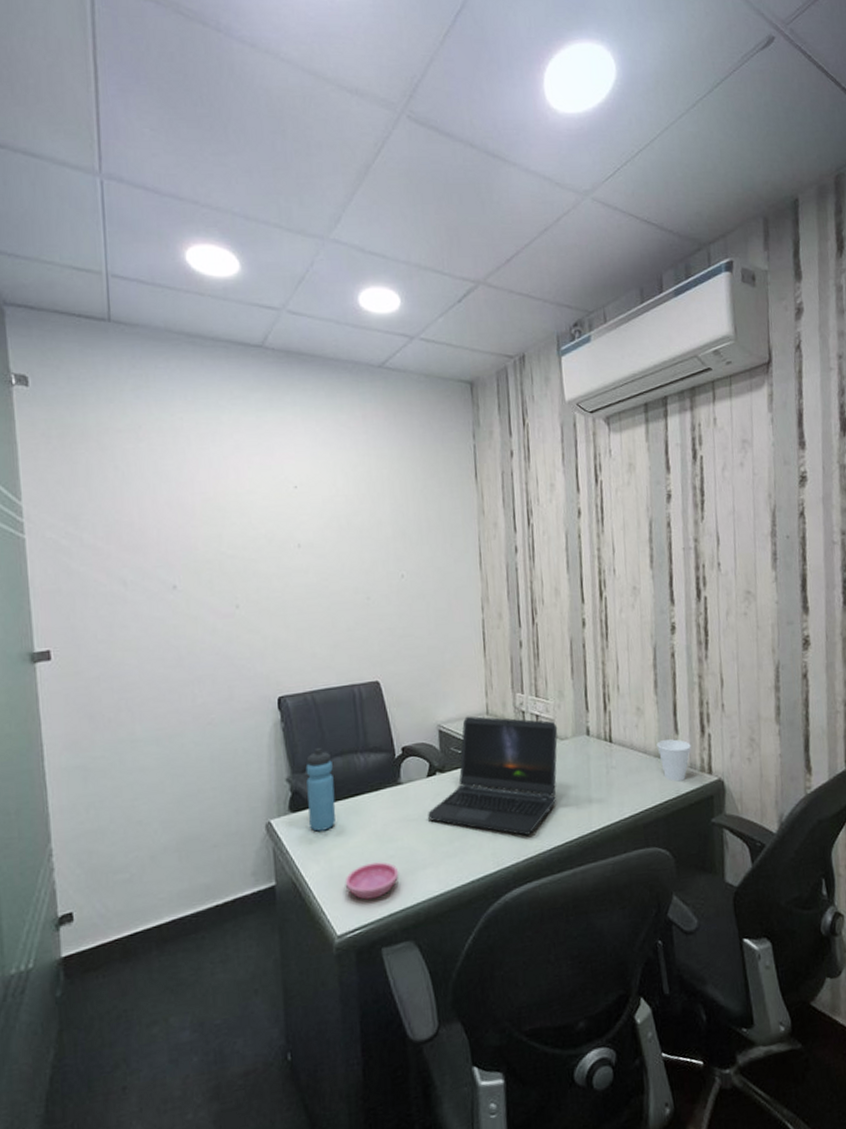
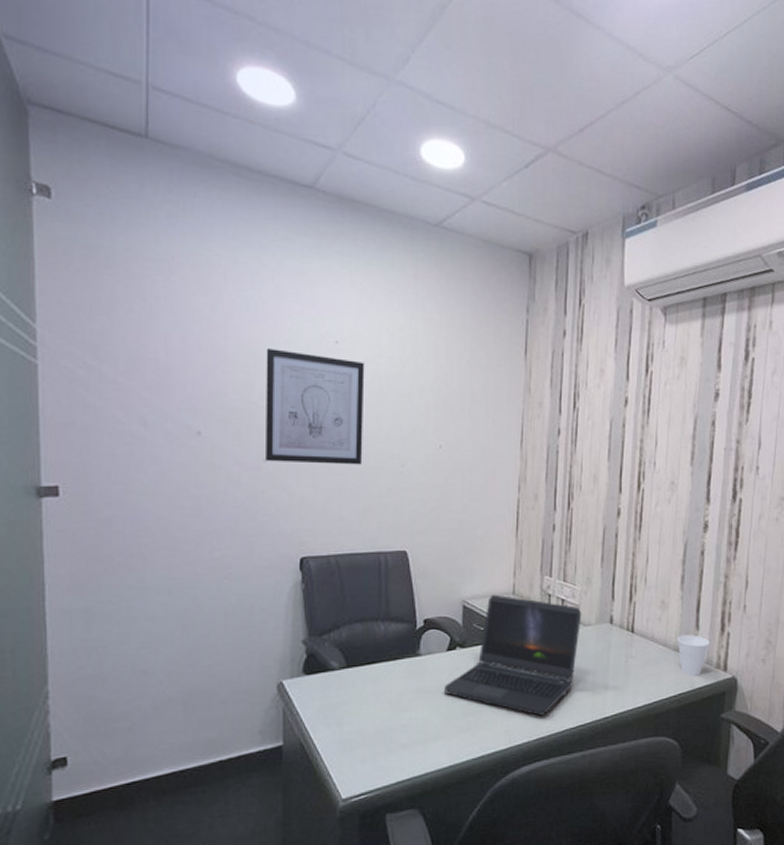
wall art: none [230,500,330,608] -> present [264,348,365,465]
water bottle: present [305,748,337,832] -> none [323,613,351,696]
saucer: present [345,862,399,900] -> none [354,730,410,766]

